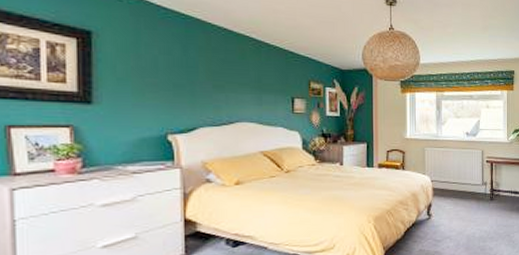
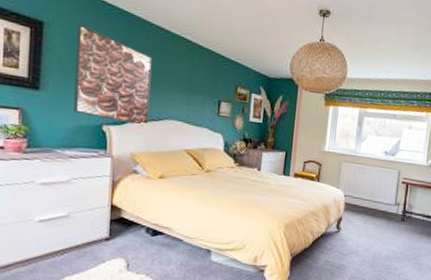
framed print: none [131,30,218,132] -> present [74,24,152,127]

